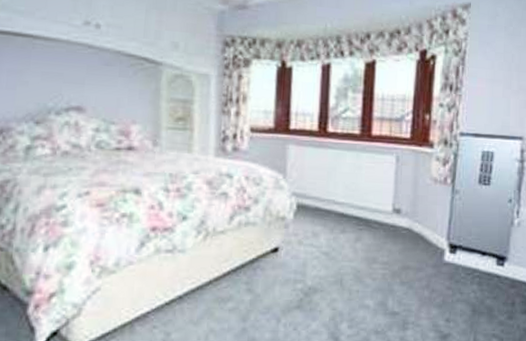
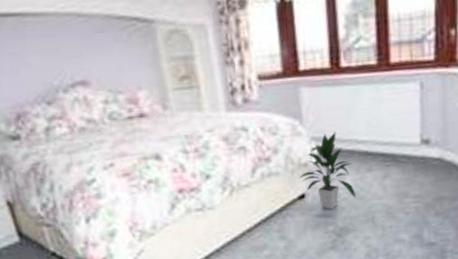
indoor plant: none [274,190,328,267] -> present [298,132,356,210]

